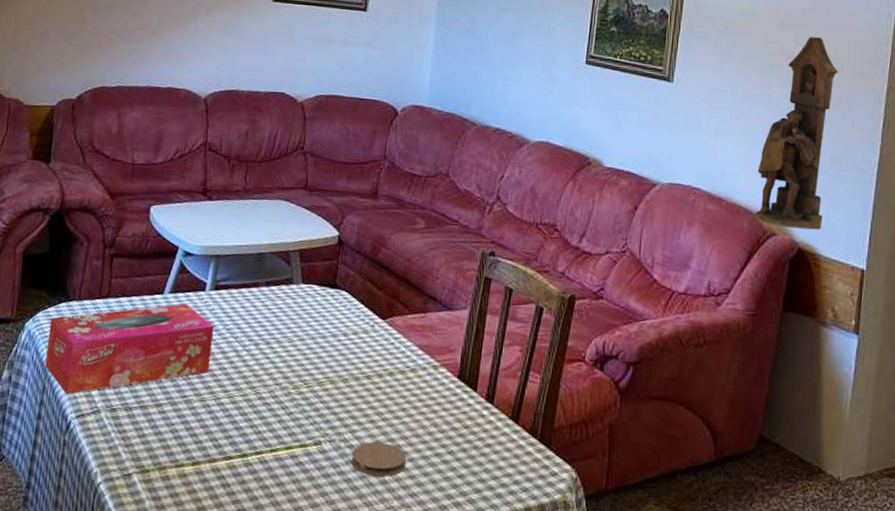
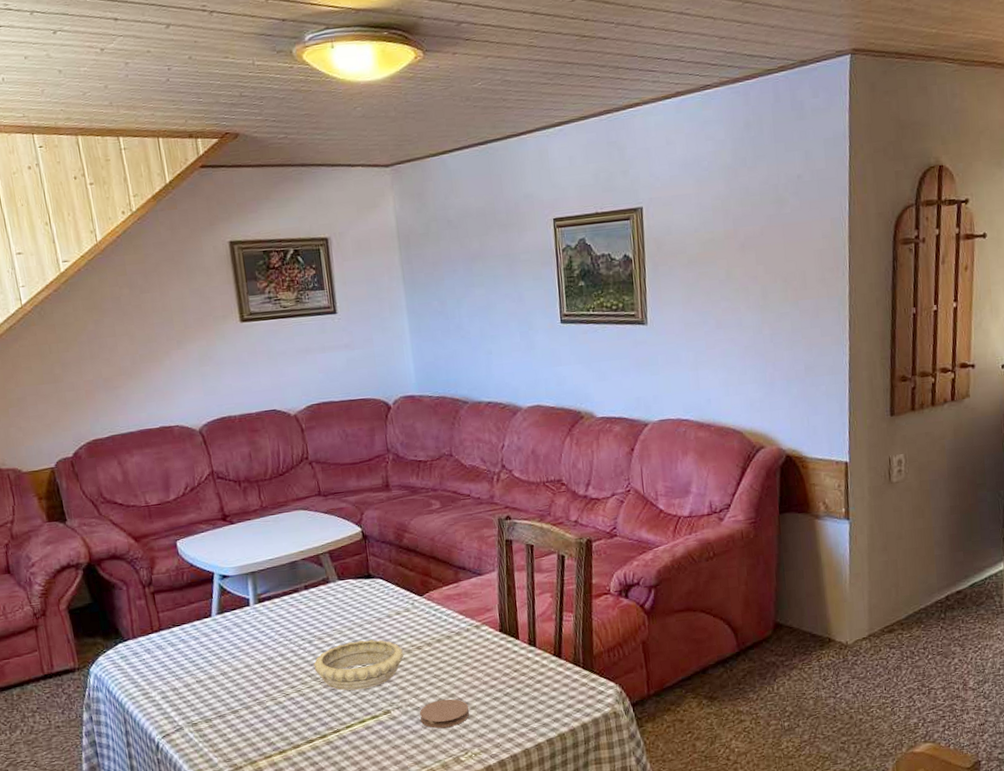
tissue box: present [45,303,214,394] -> none [112,621,272,720]
decorative bowl: none [253,354,351,411] -> present [313,640,404,691]
cuckoo clock: present [755,36,839,231] -> none [739,252,805,440]

